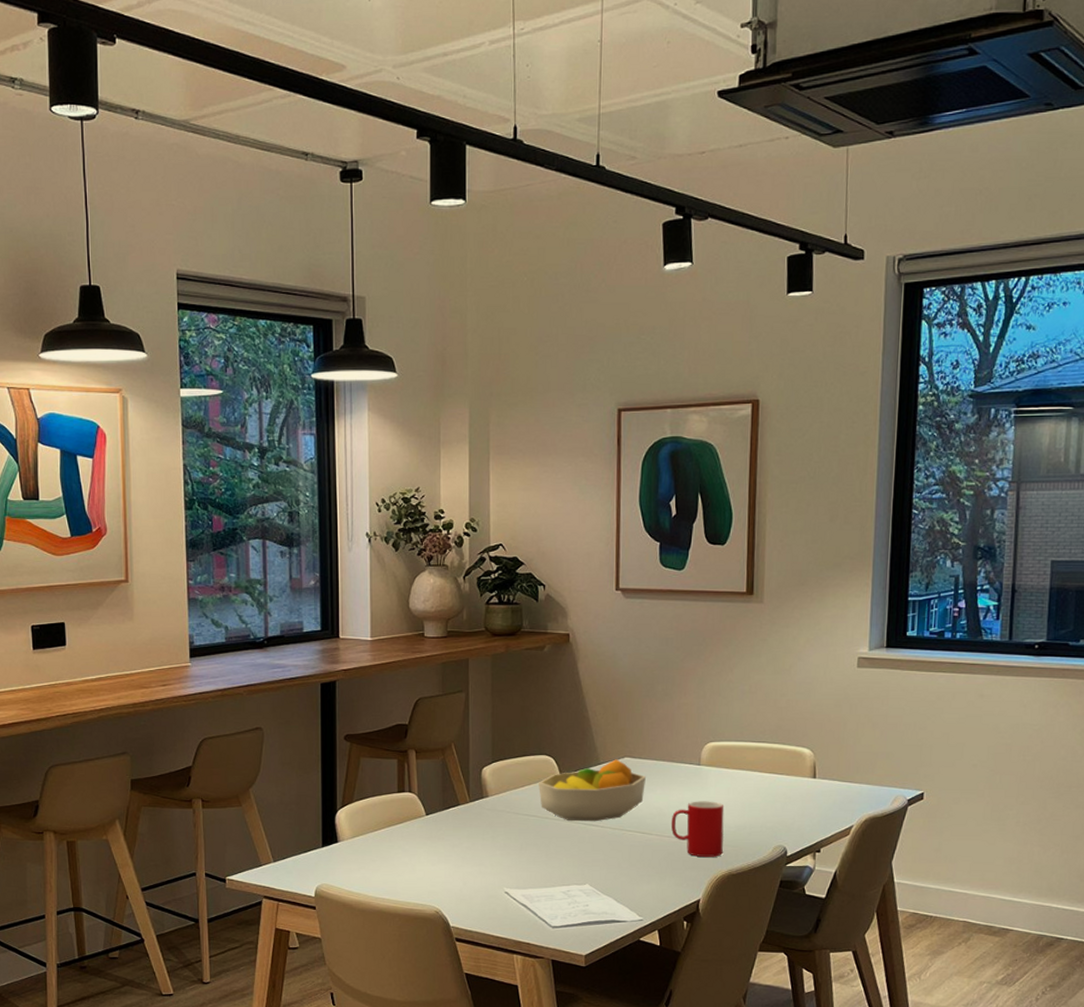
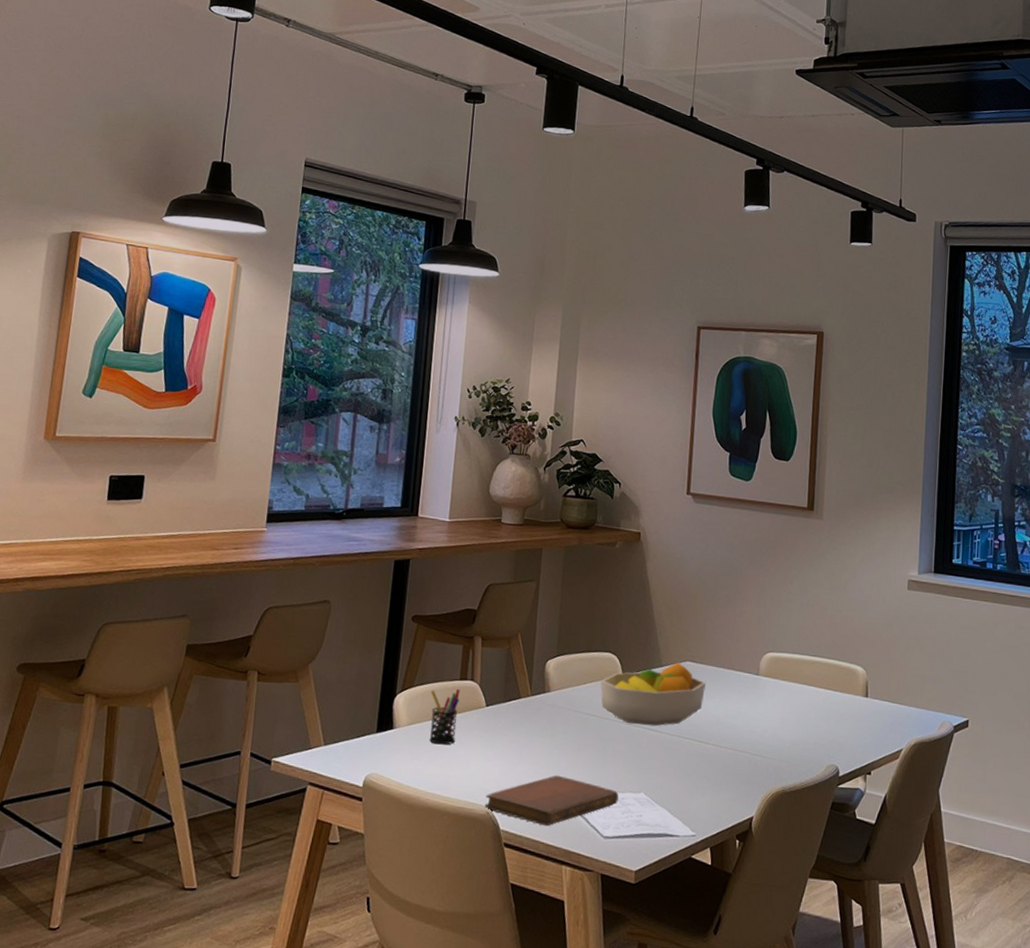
pen holder: none [370,801,399,854] -> present [429,689,460,745]
notebook: none [433,873,564,921] -> present [484,775,619,827]
cup: present [671,801,725,857] -> none [727,712,780,772]

